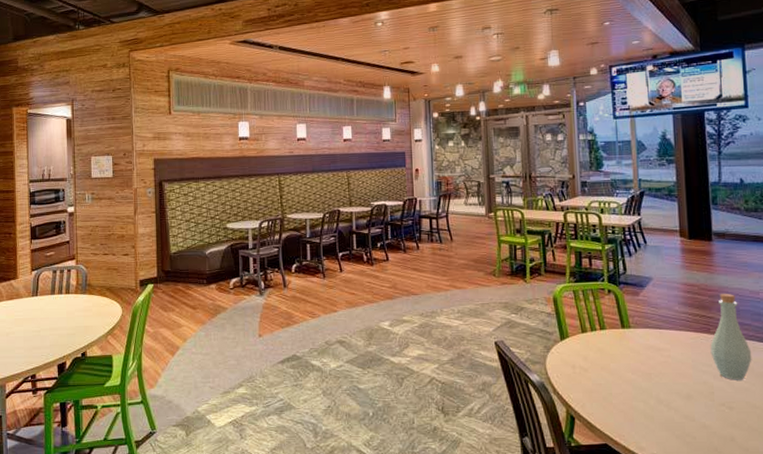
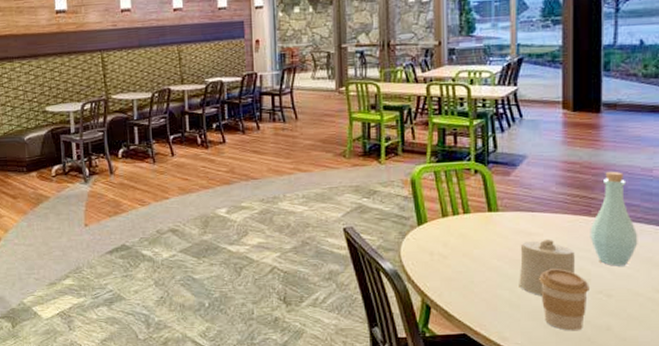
candle: none [651,354,700,408] -> present [519,239,575,296]
coffee cup: none [669,382,714,442] -> present [539,269,589,331]

